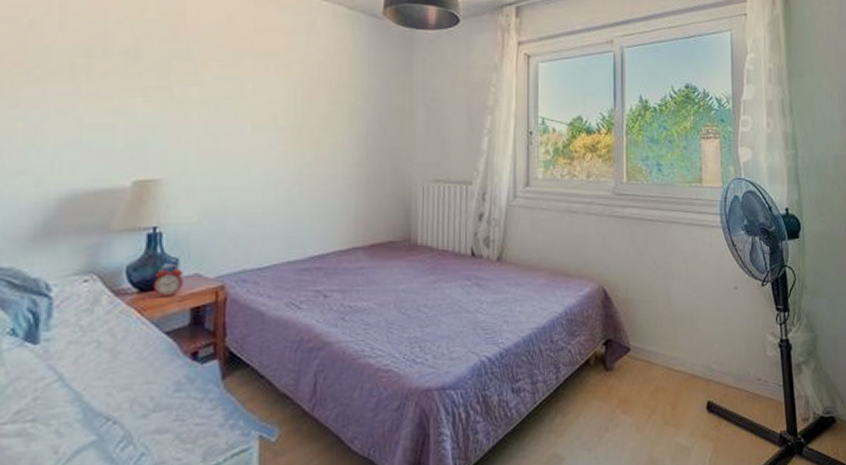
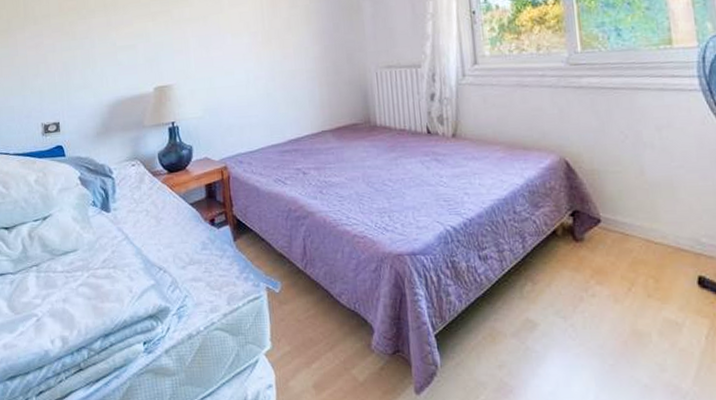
alarm clock: present [152,265,183,298] -> none [177,151,198,177]

